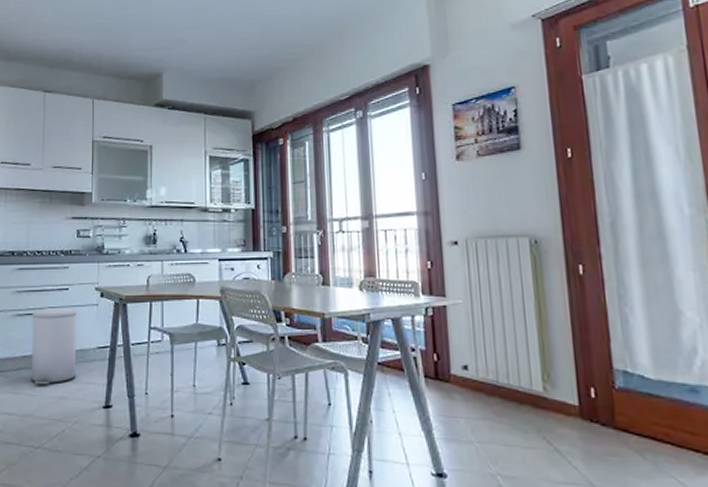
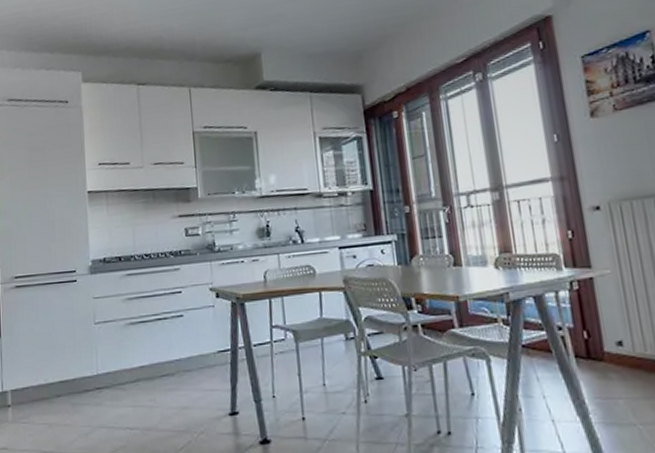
pedal bin: present [31,307,77,385] -> none [146,311,198,396]

